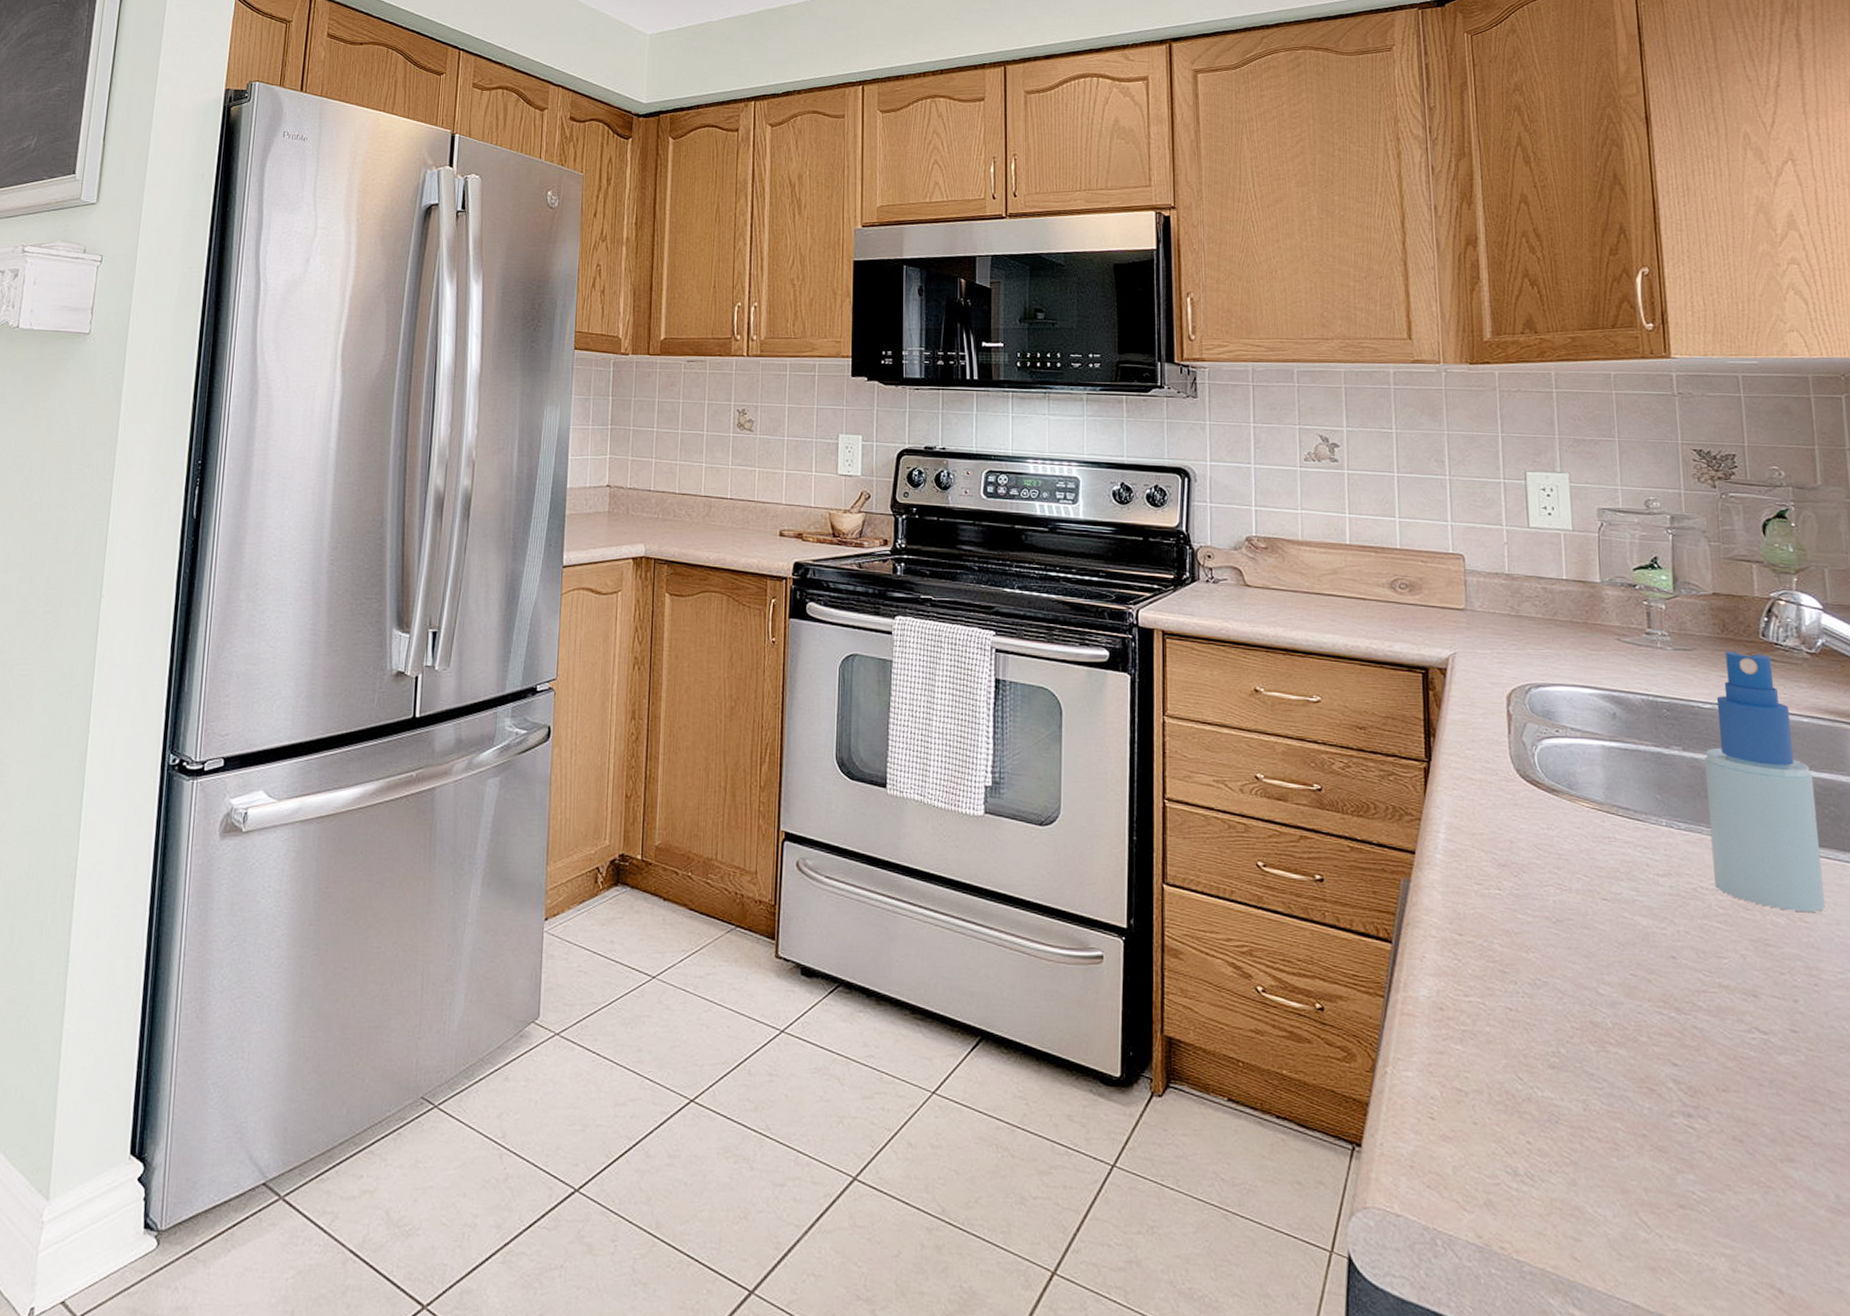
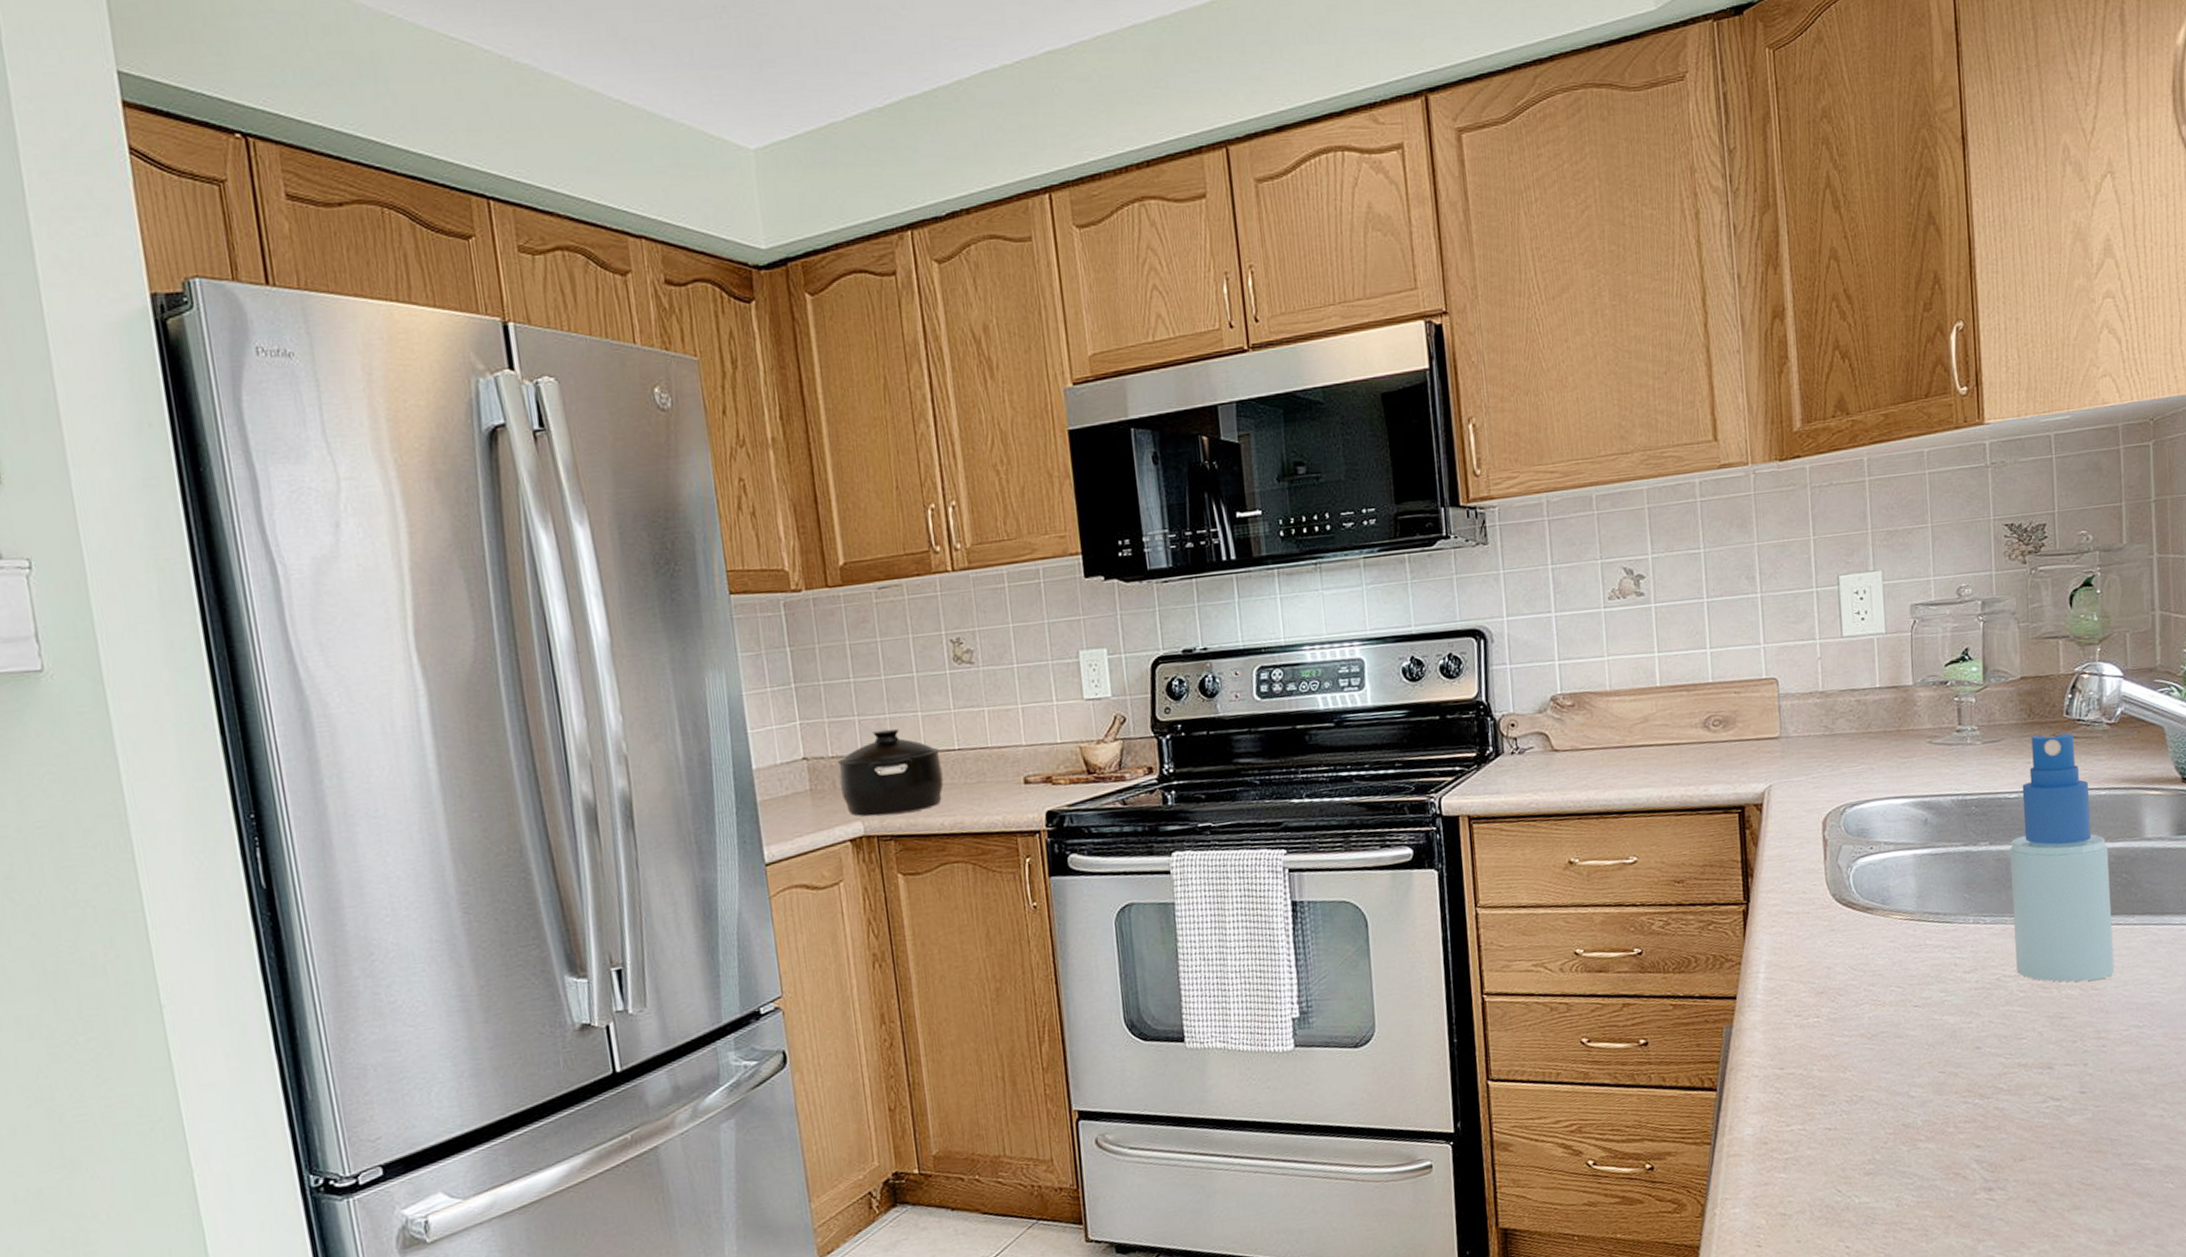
saucepan: none [633,472,716,544] -> present [837,728,944,817]

